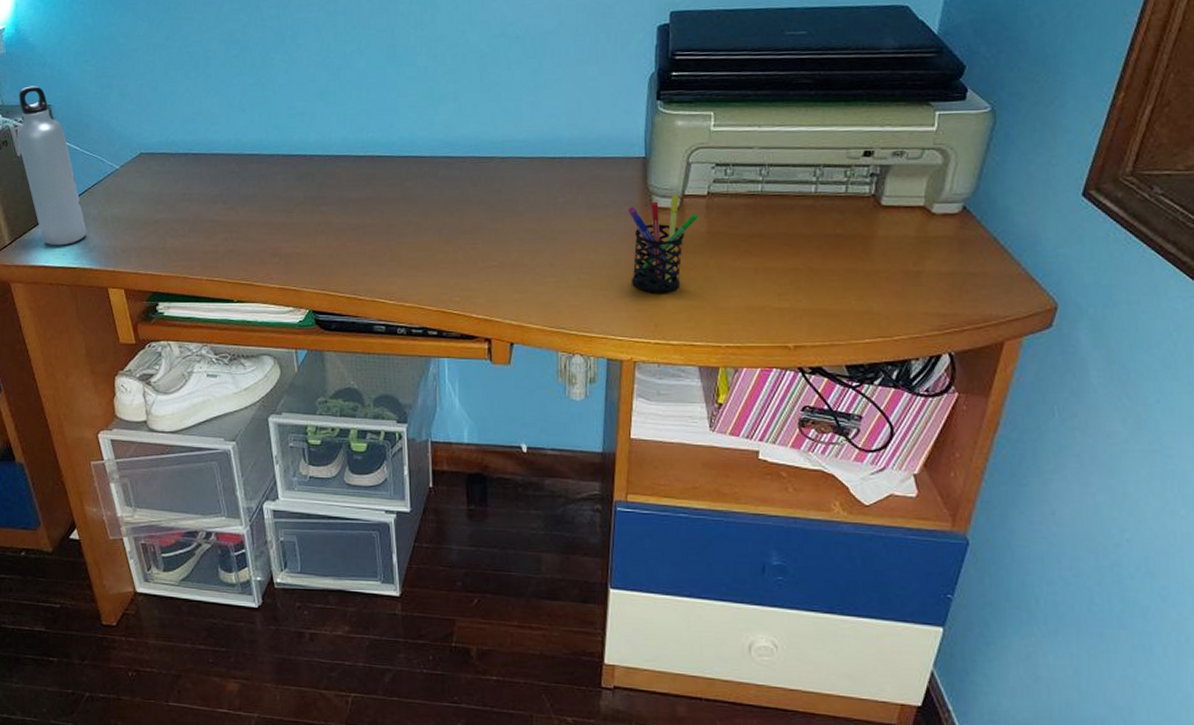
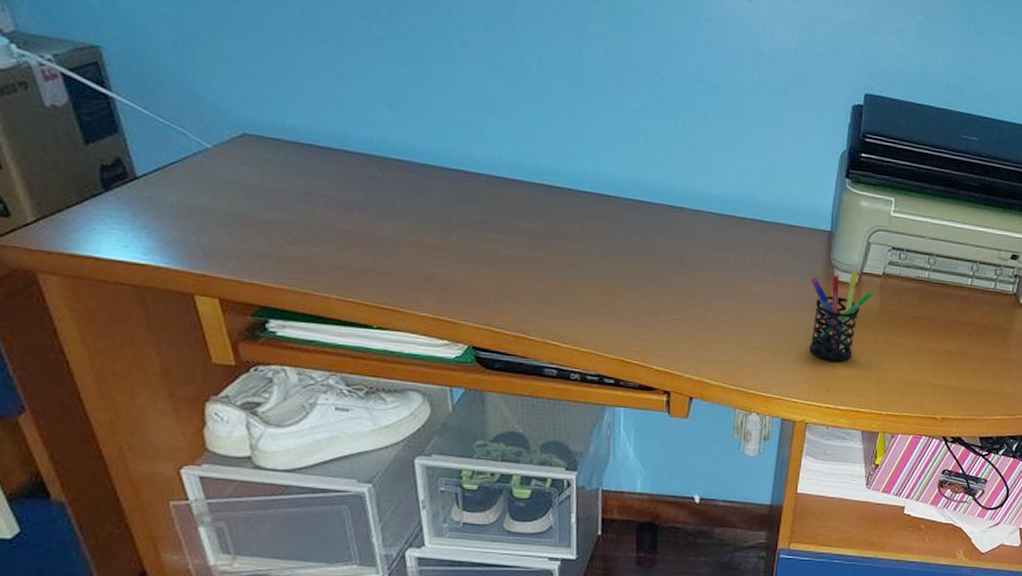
water bottle: present [16,86,87,246] -> none [43,13,161,235]

